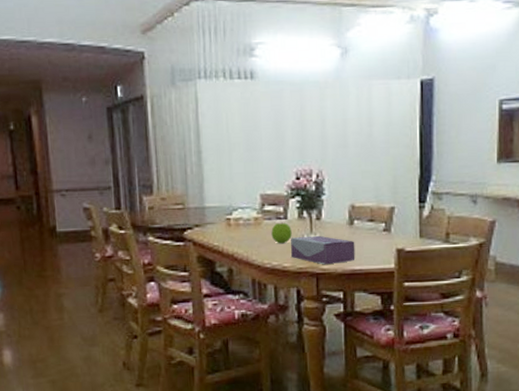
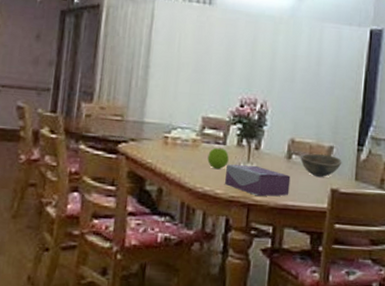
bowl: none [363,216,405,239] -> present [300,154,342,177]

